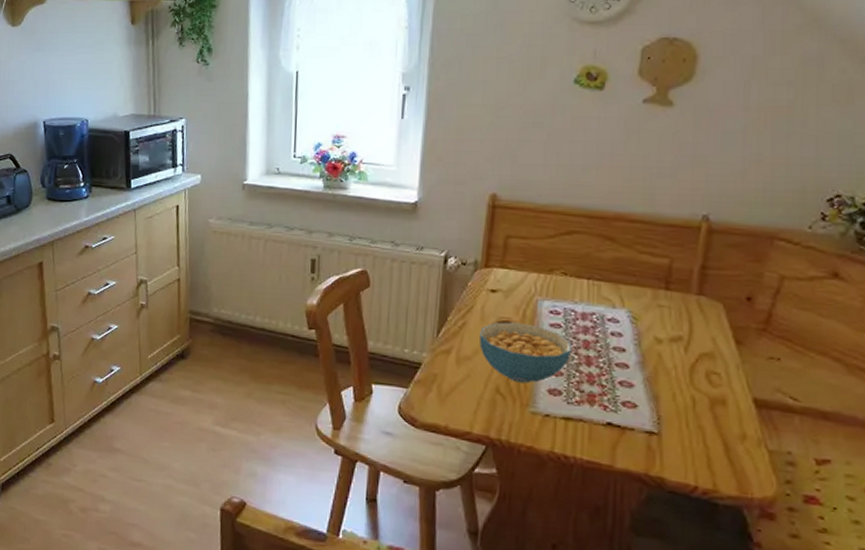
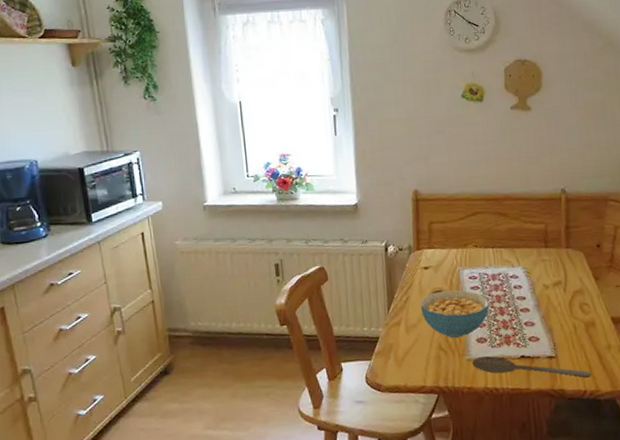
wooden spoon: none [537,411,708,471] -> present [472,356,591,378]

